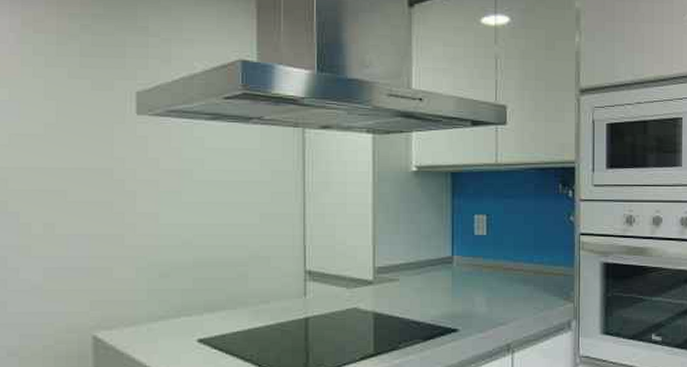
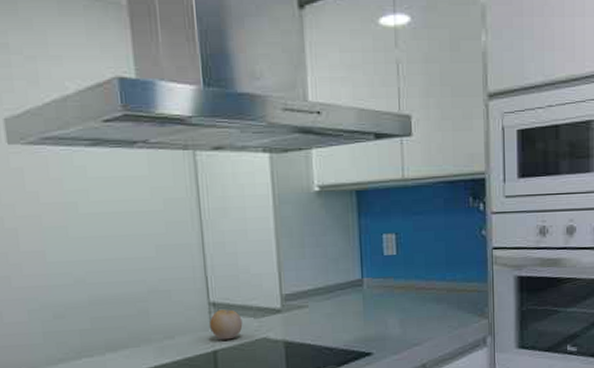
fruit: none [304,277,335,308] -> present [210,309,243,340]

